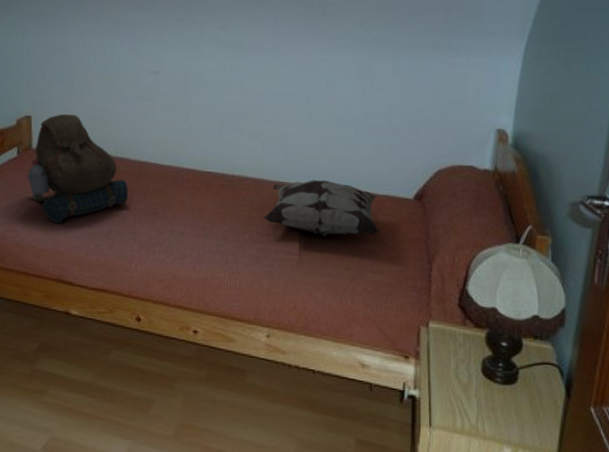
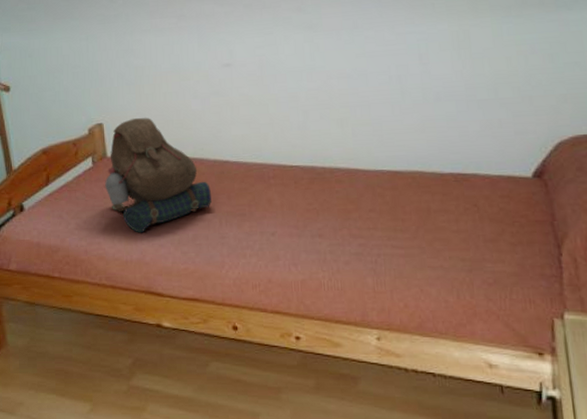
decorative pillow: present [263,179,379,236] -> none [361,164,495,226]

